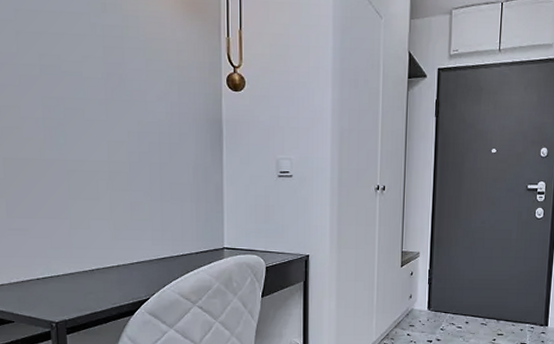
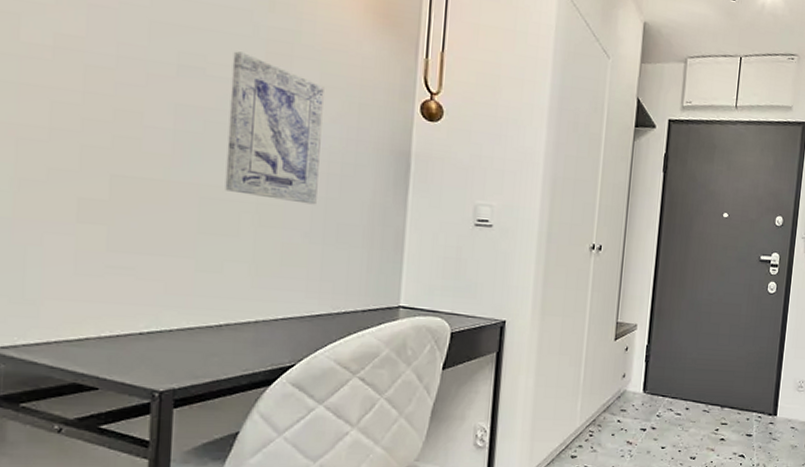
wall art: none [79,49,153,170] -> present [225,51,326,205]

